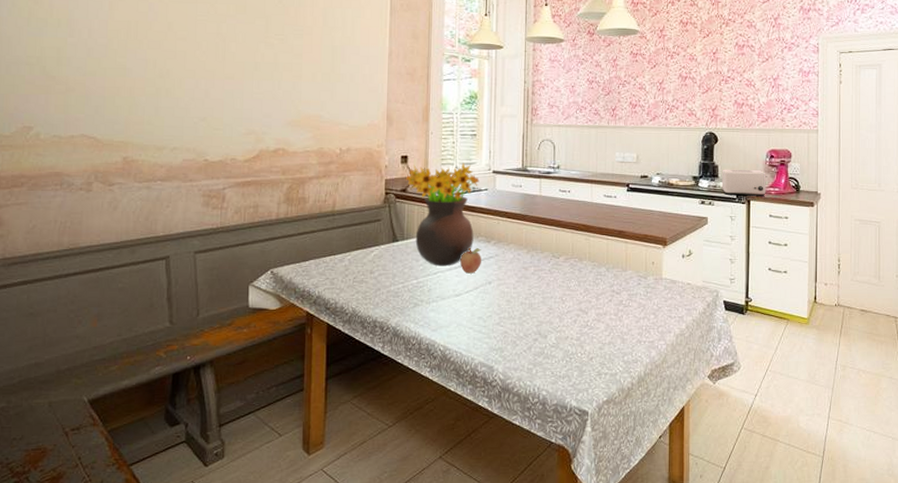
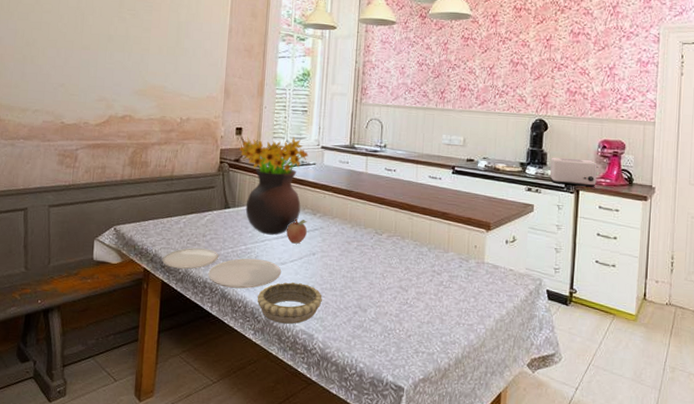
plate: none [327,286,389,310] -> present [162,248,219,270]
plate: none [378,292,457,325] -> present [208,258,282,289]
decorative bowl: none [432,313,501,358] -> present [257,282,322,324]

